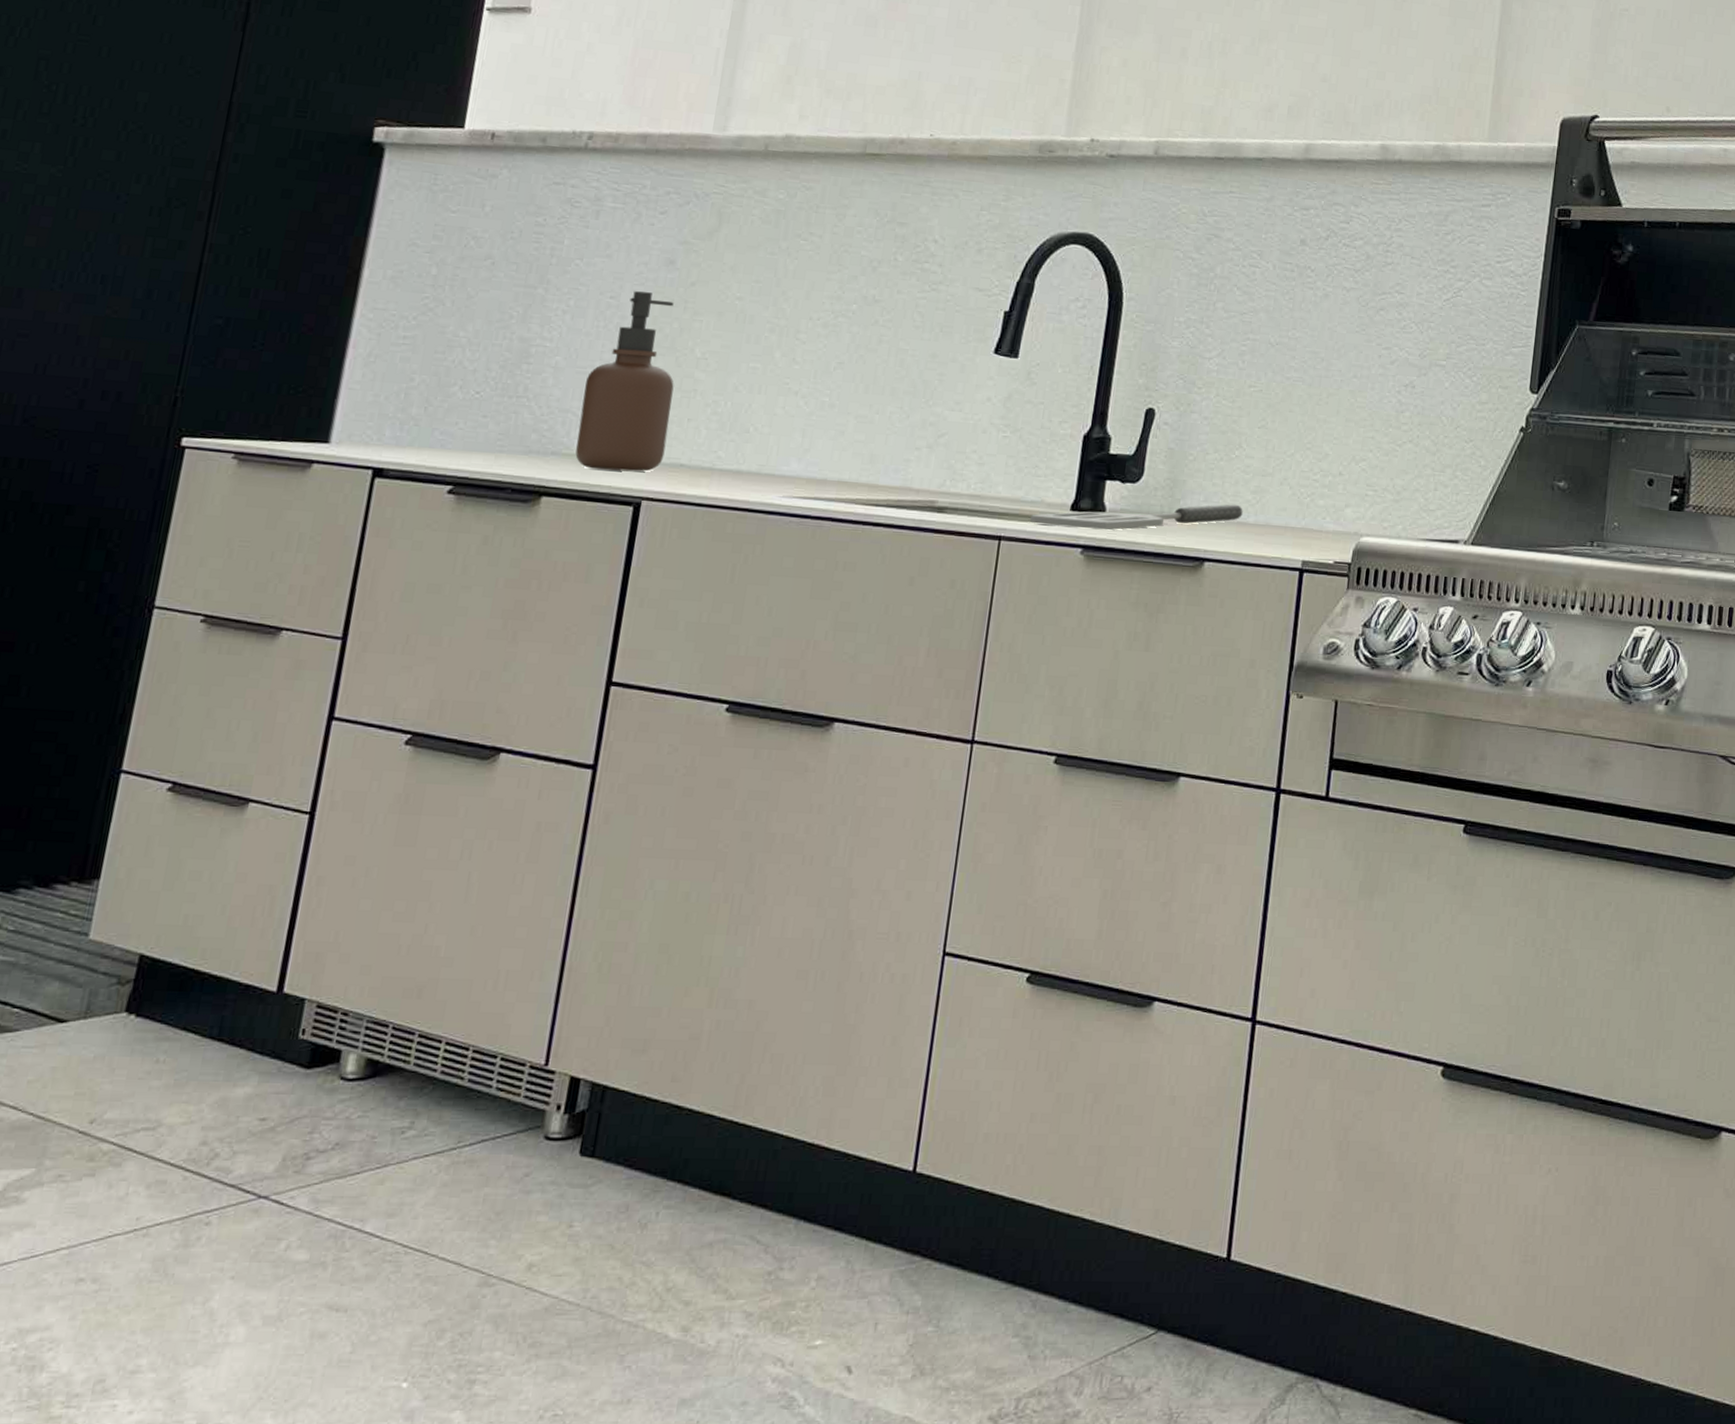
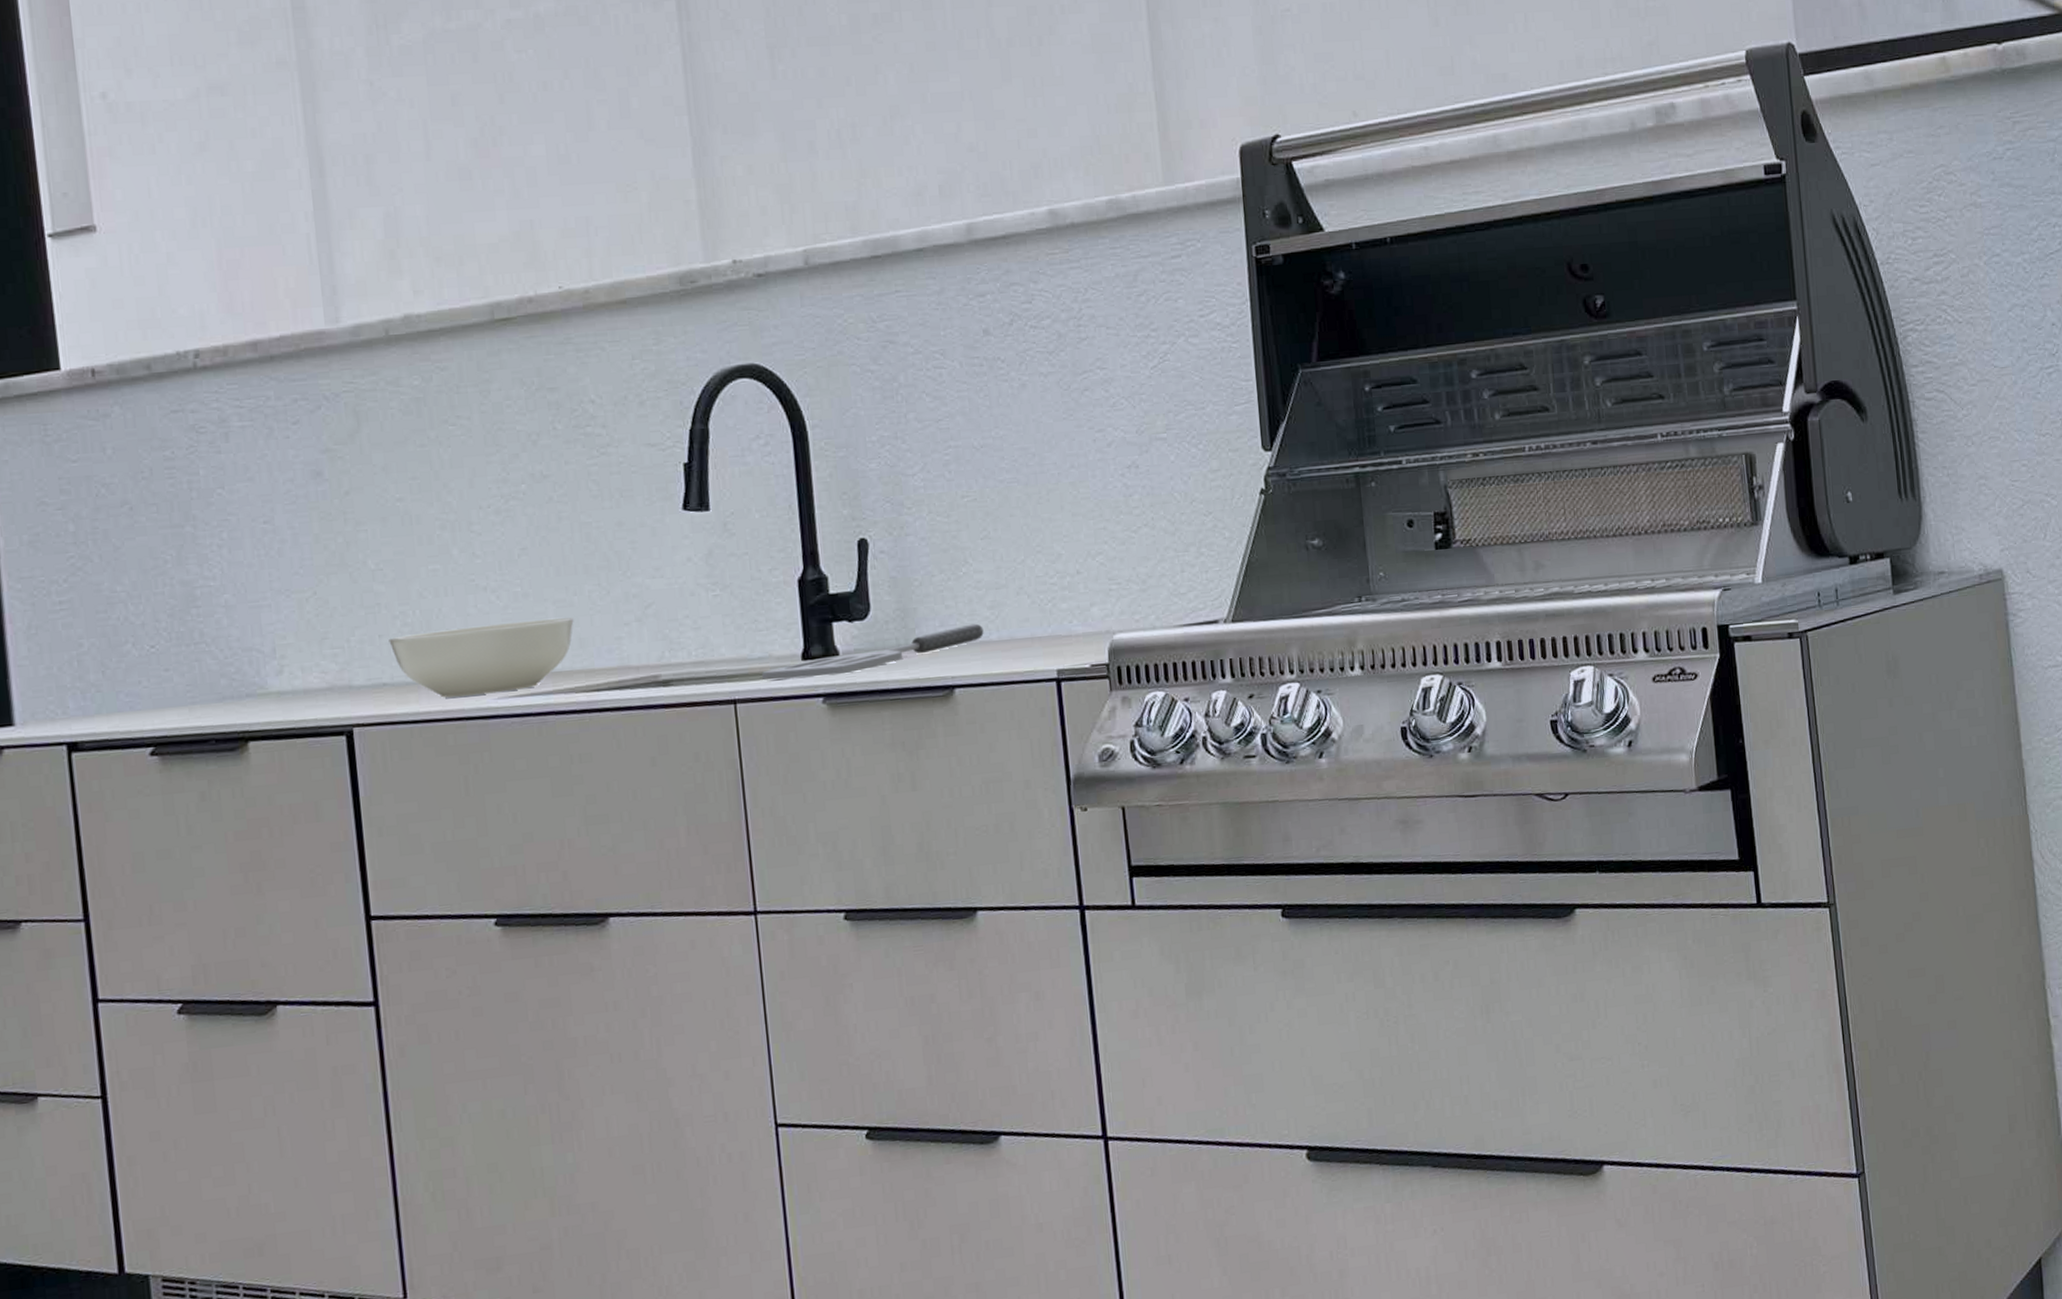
soap dispenser: present [575,291,674,472] -> none [262,510,364,705]
bowl: none [695,423,871,492] -> present [389,617,574,698]

